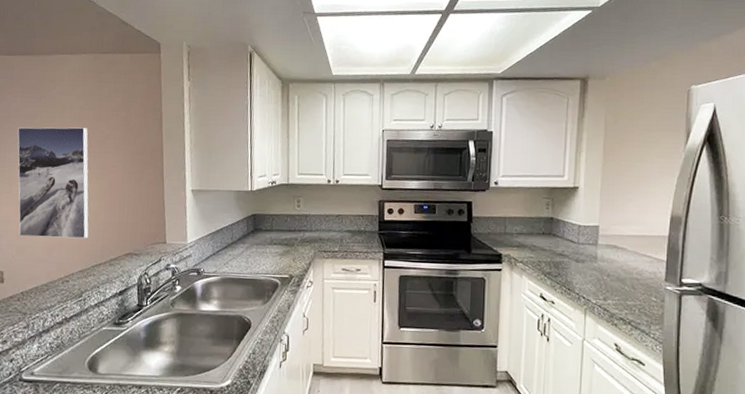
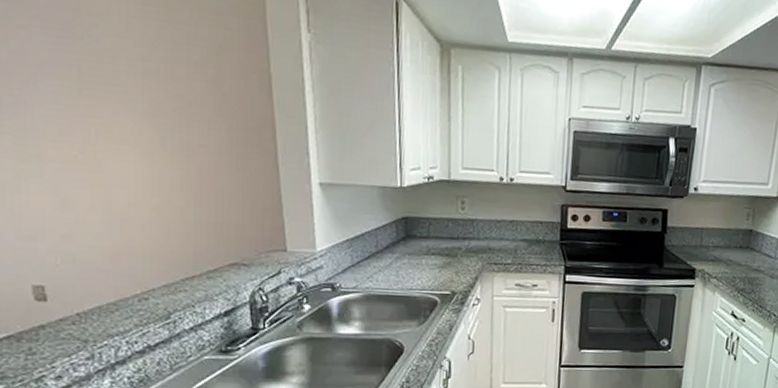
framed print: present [17,127,89,239] -> none [42,80,173,244]

